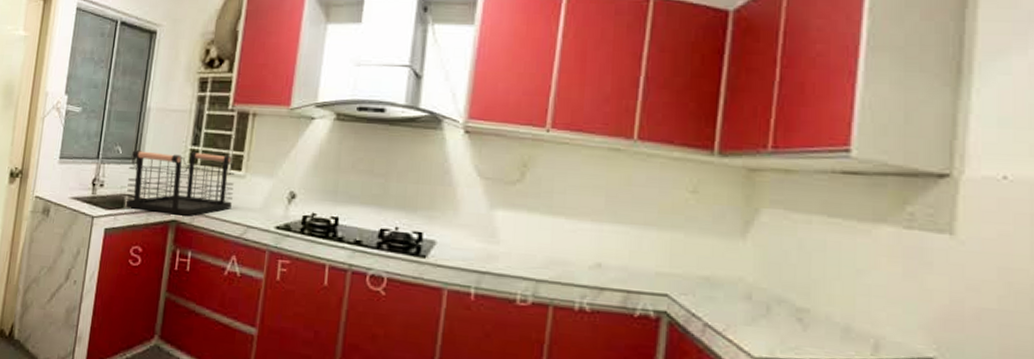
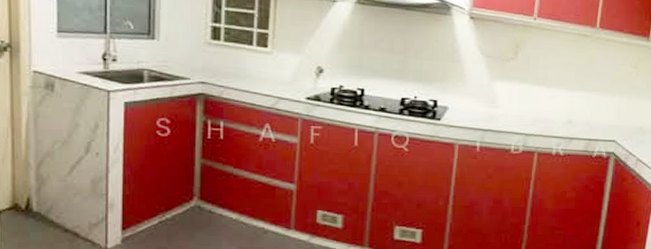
dish rack: present [126,149,235,216] -> none [143,24,261,89]

